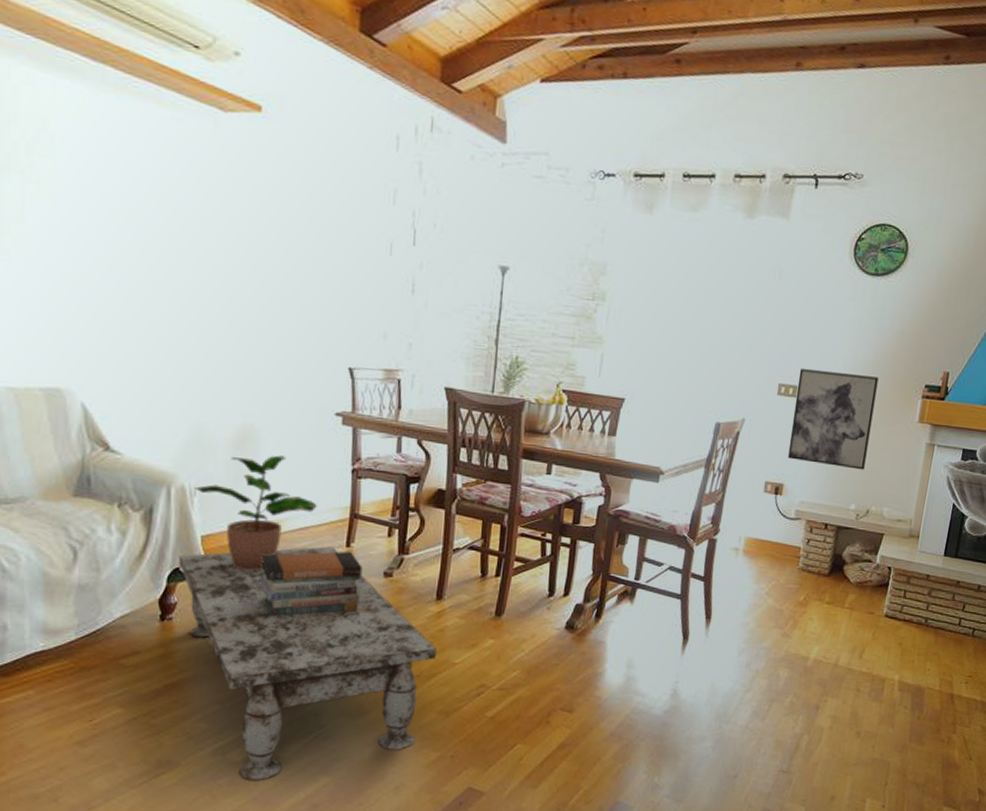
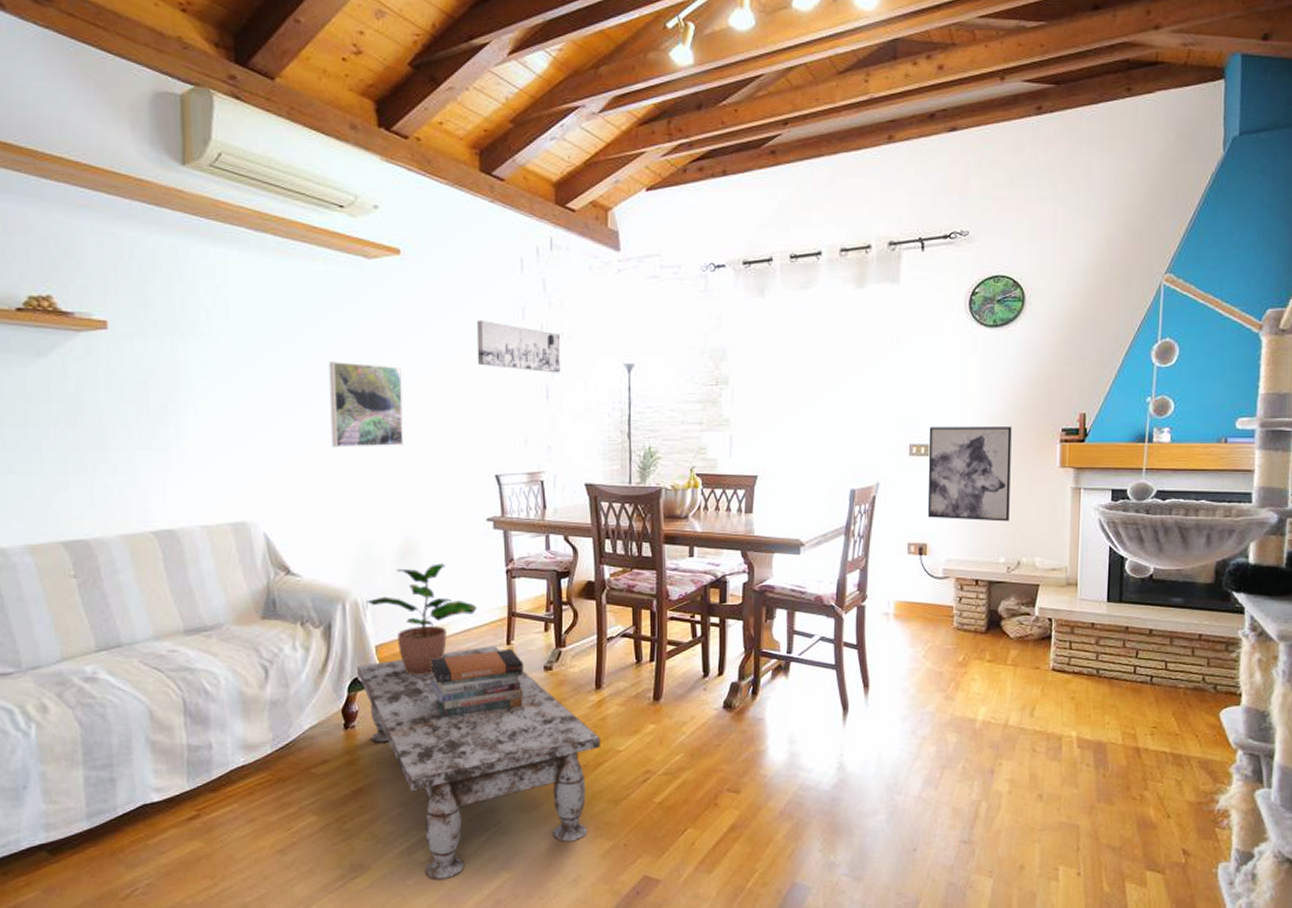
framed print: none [167,222,253,325] -> present [328,362,404,448]
wall art: none [339,198,432,267] -> present [476,321,560,373]

